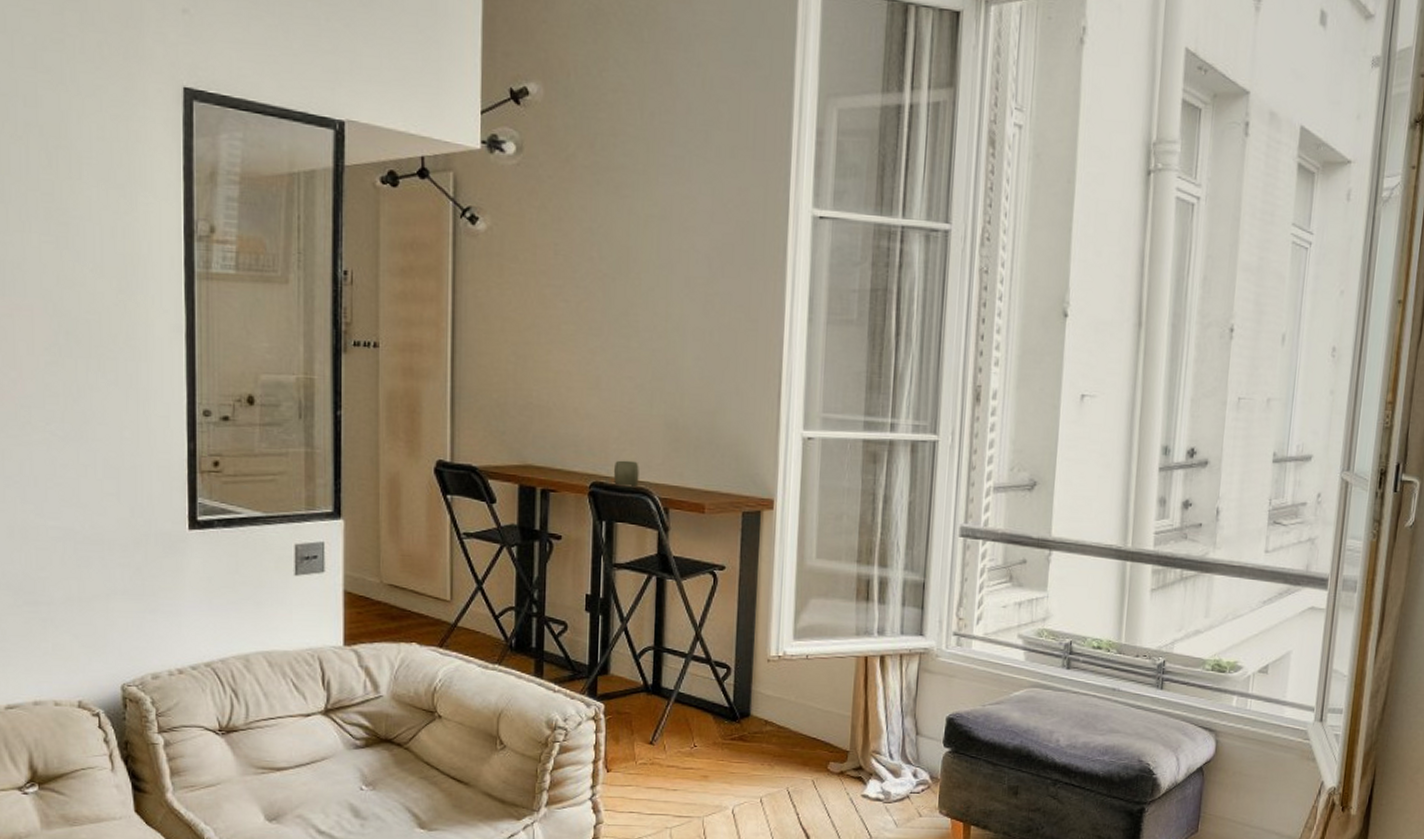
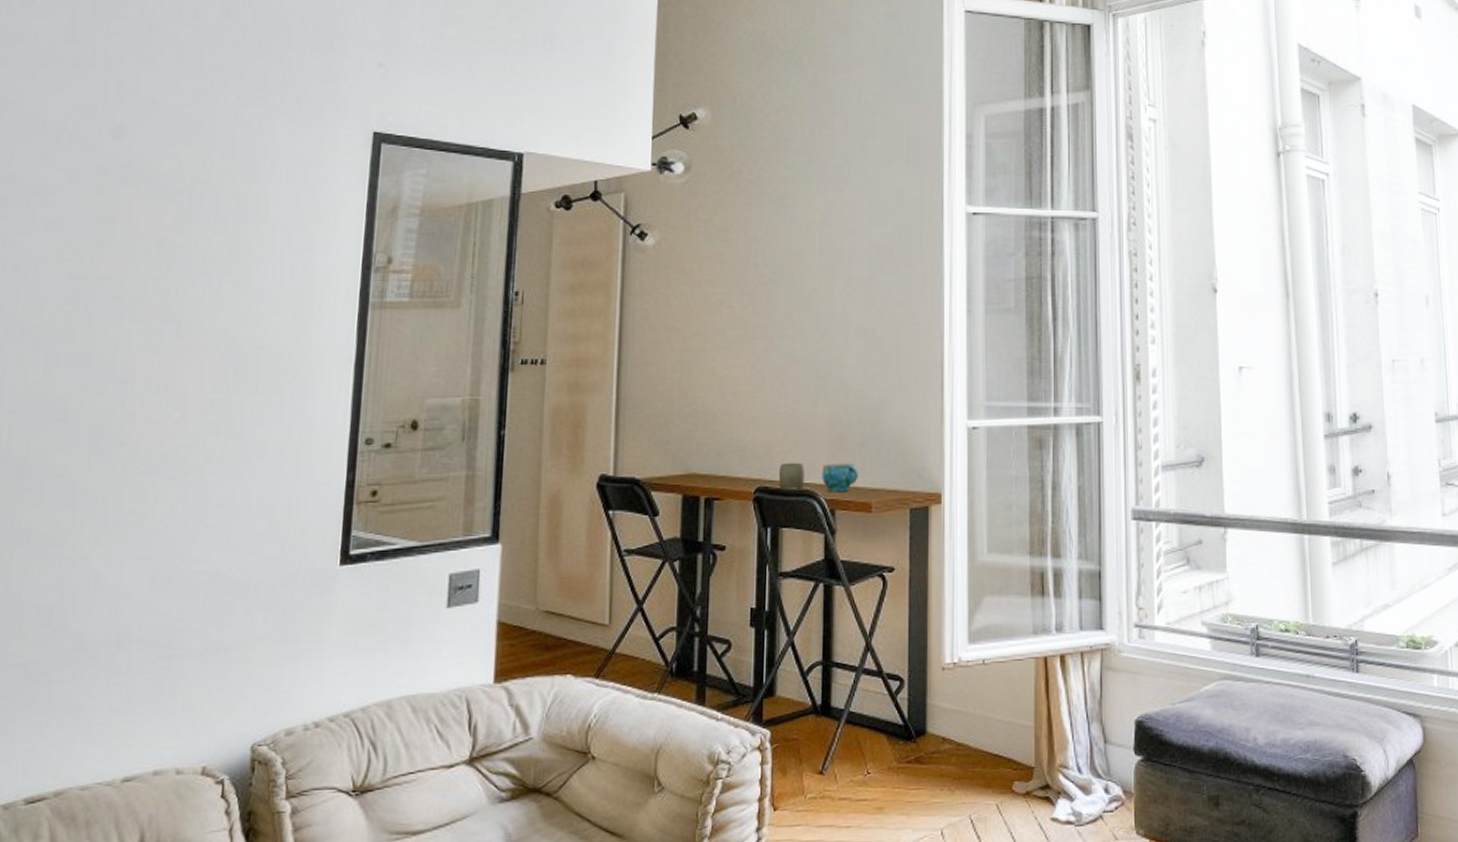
cup: none [656,464,693,492] -> present [822,463,858,492]

